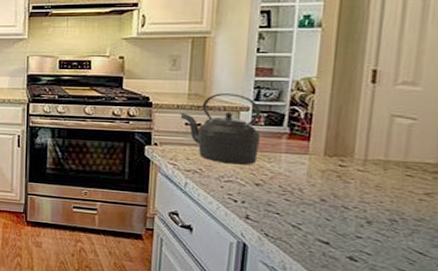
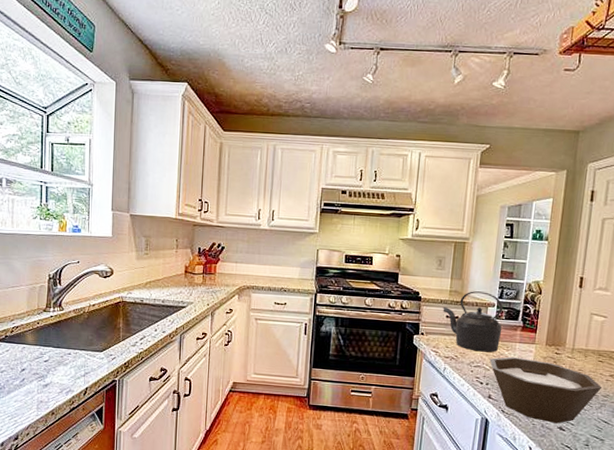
bowl: none [245,169,414,252] -> present [489,356,603,424]

